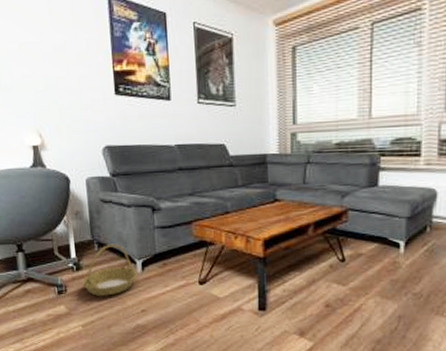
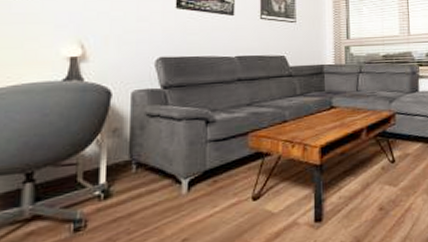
basket: present [82,243,137,296] -> none [110,162,181,229]

